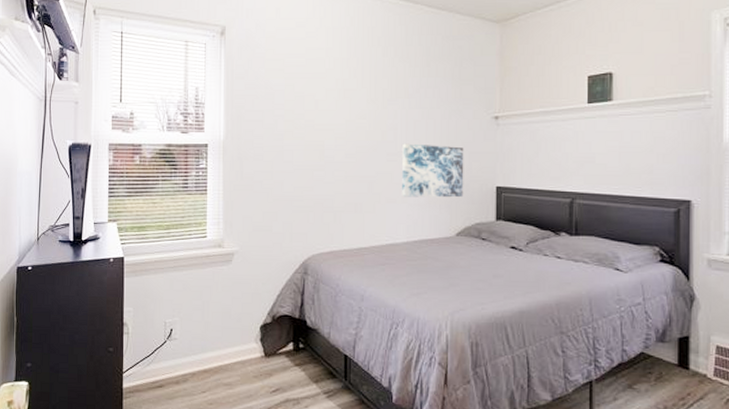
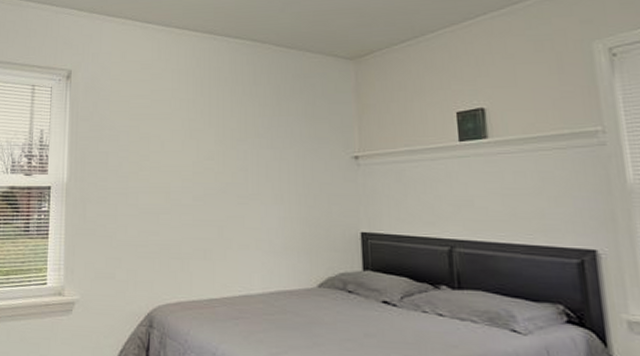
wall art: present [401,143,464,198] -> none [253,185,324,245]

